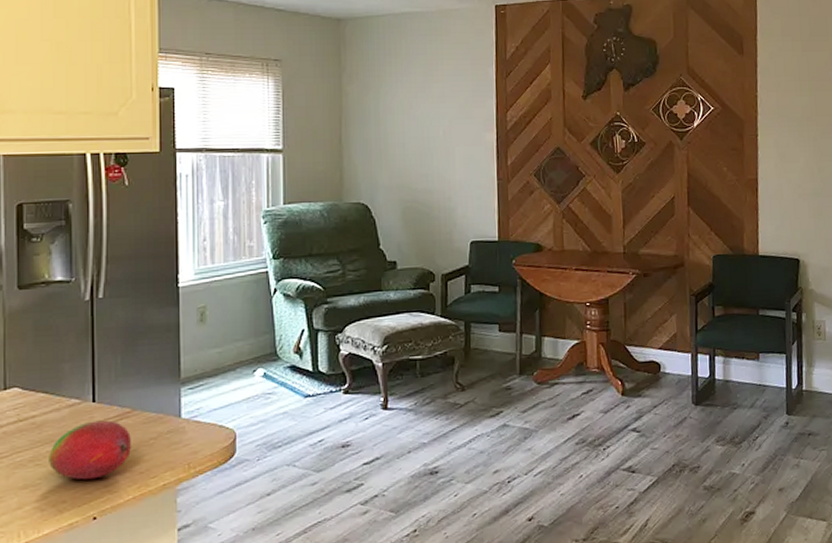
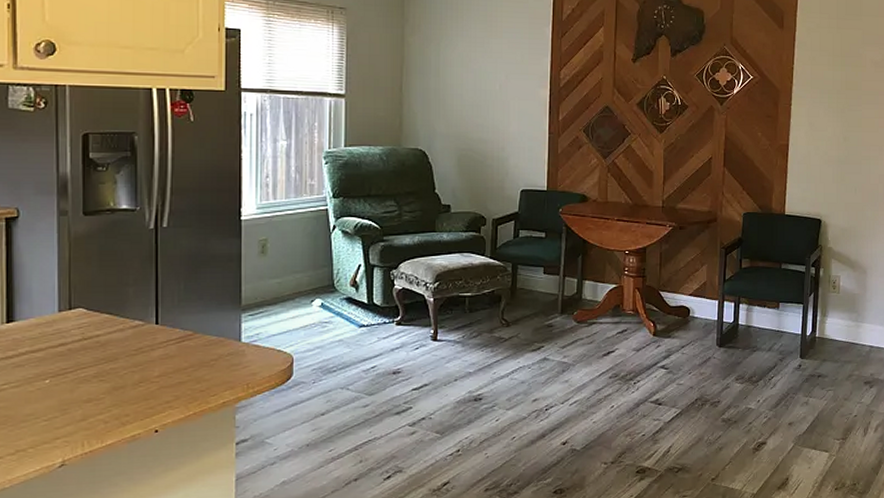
fruit: present [49,420,131,480] -> none [113,341,192,396]

